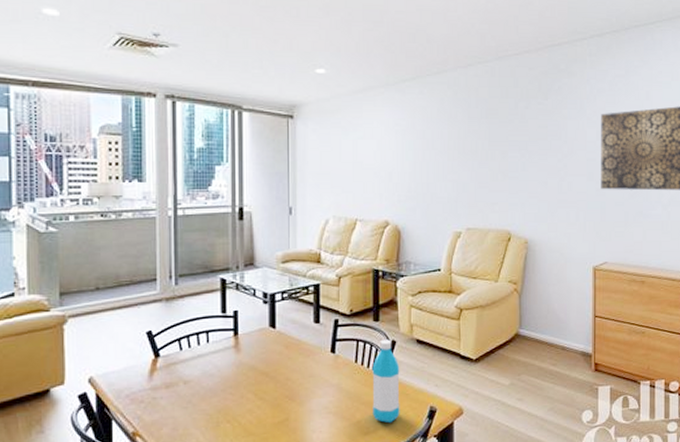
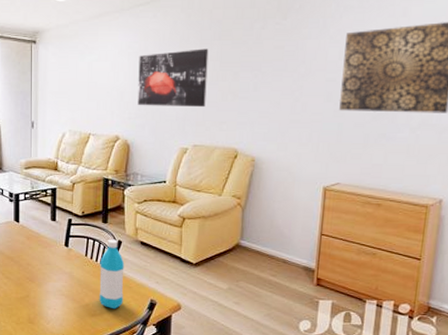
wall art: none [407,127,477,188] -> present [137,48,209,108]

